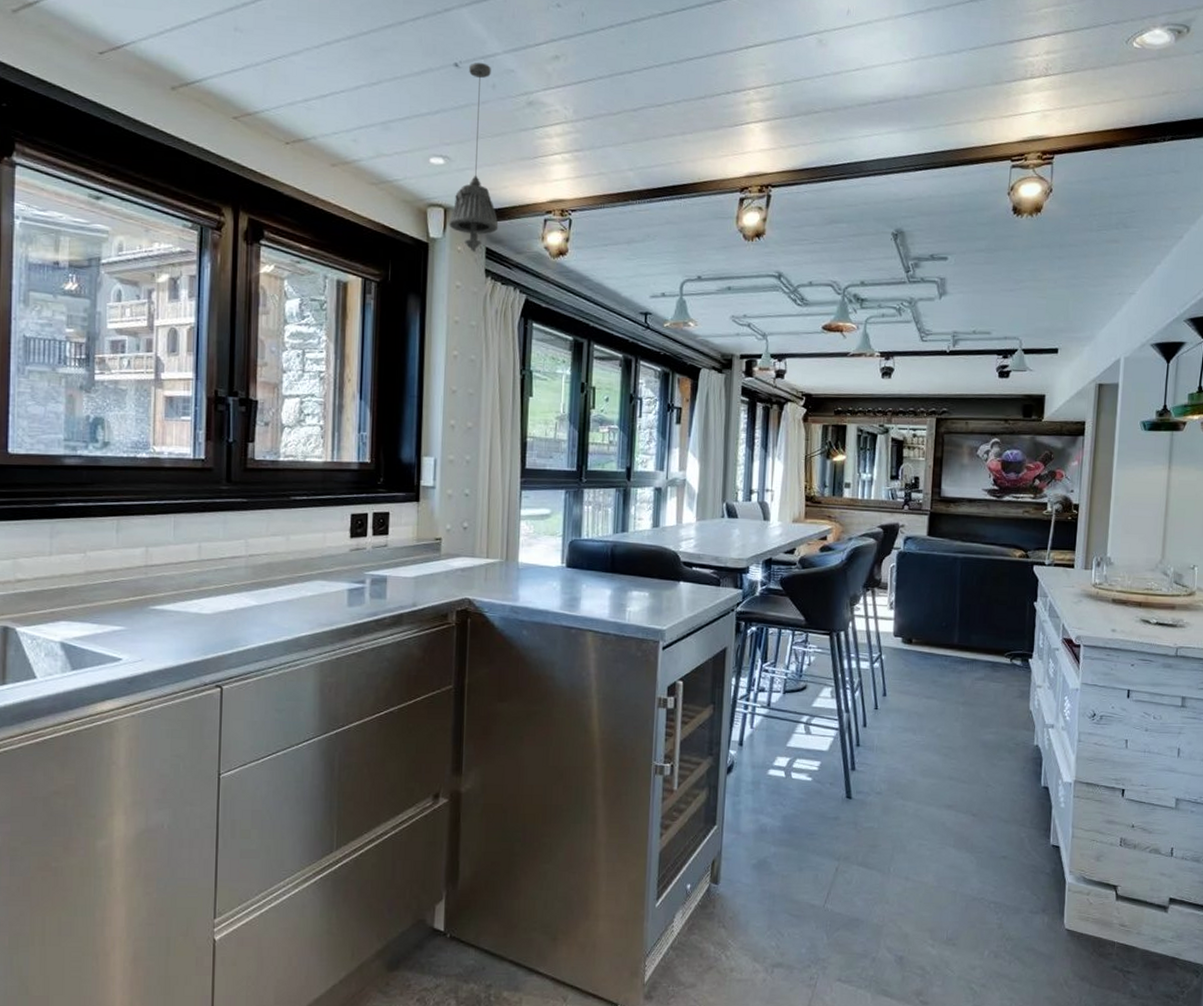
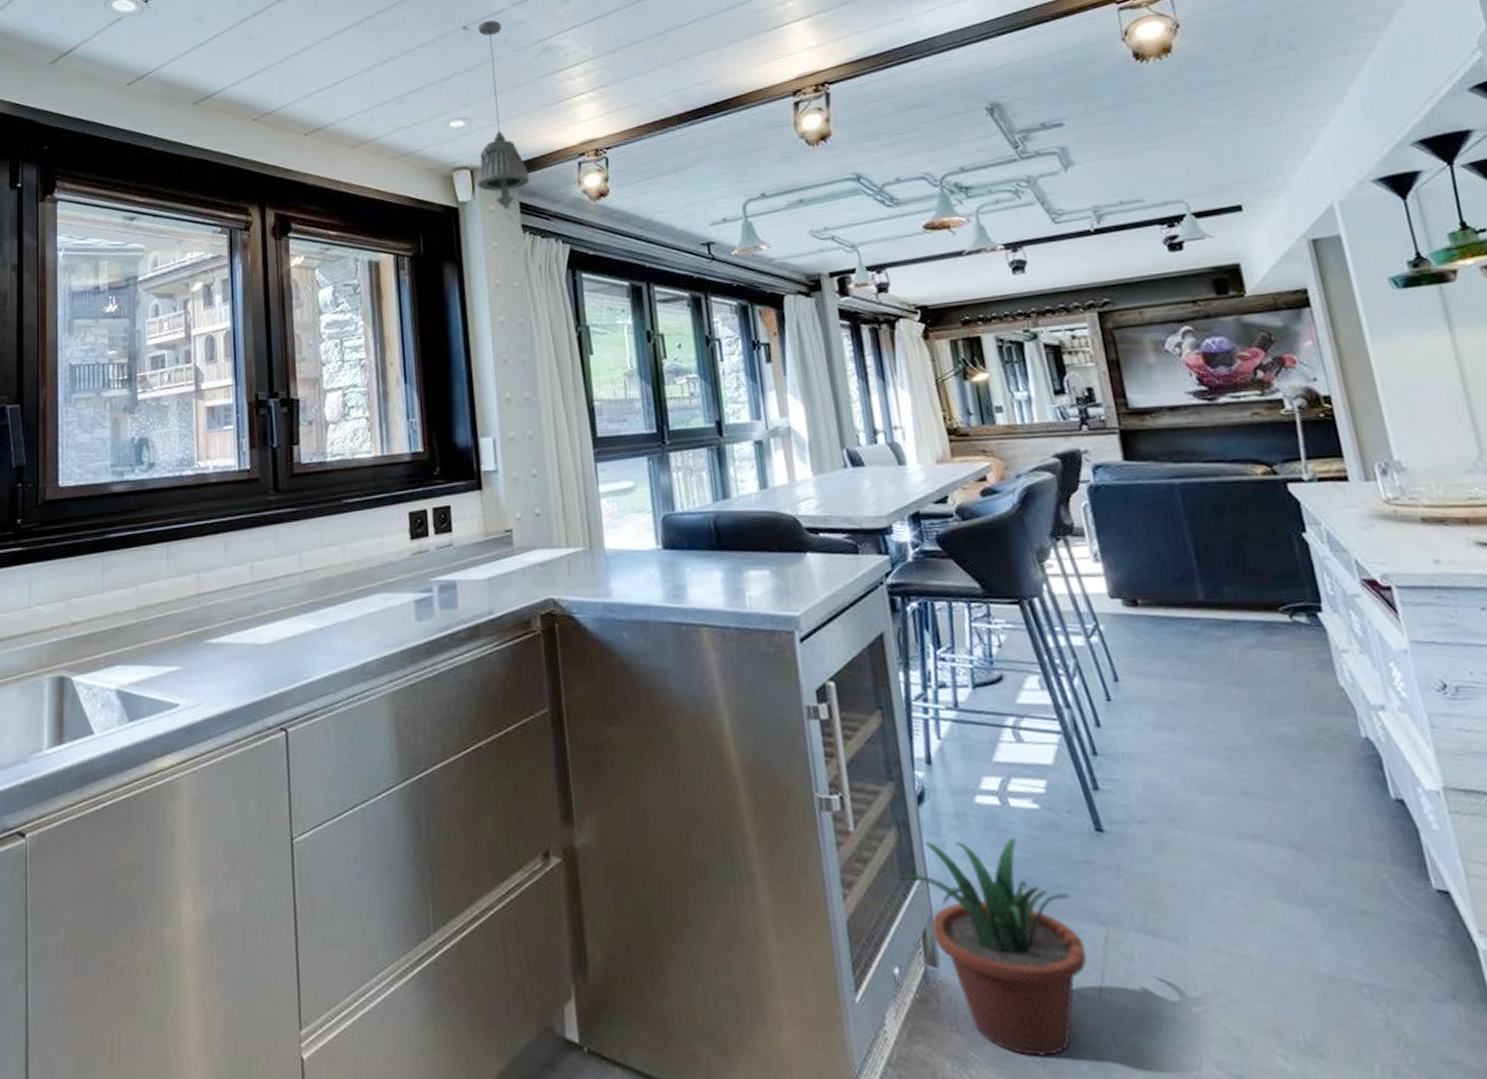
potted plant: none [701,800,821,944] -> present [897,838,1087,1056]

